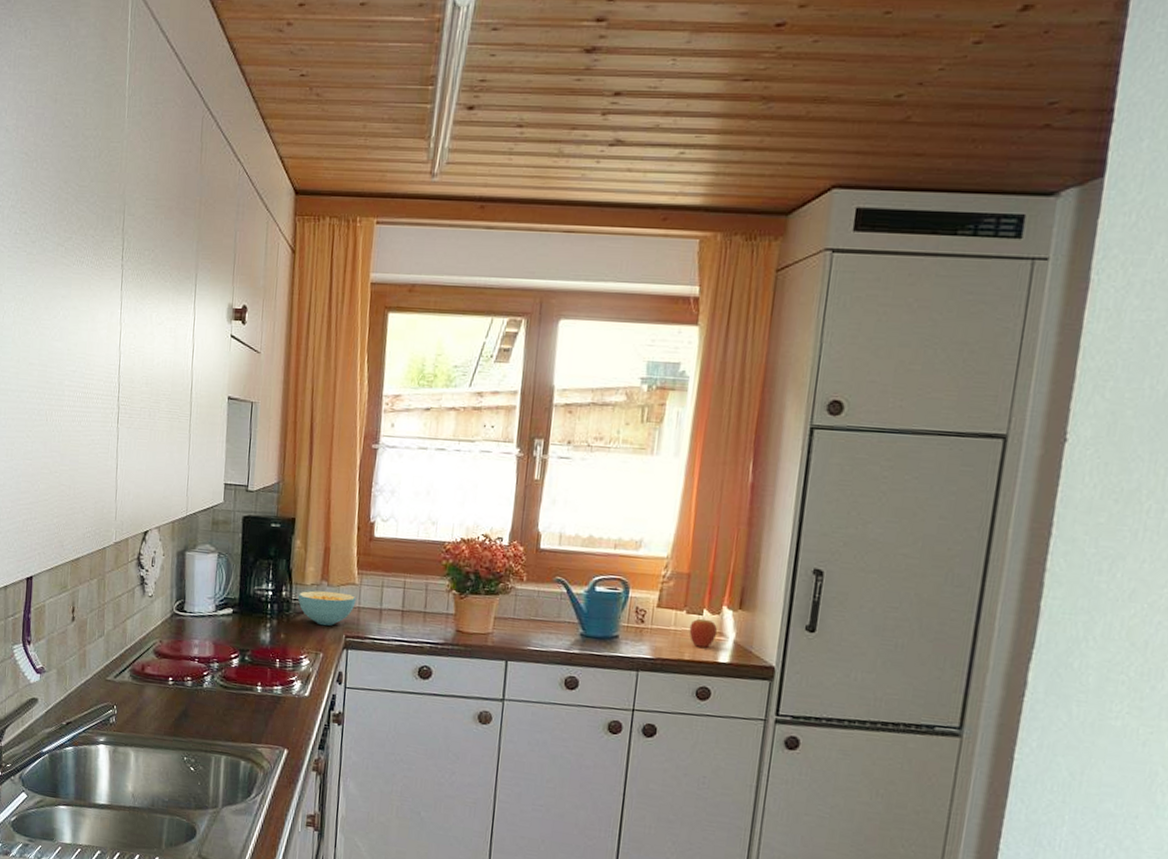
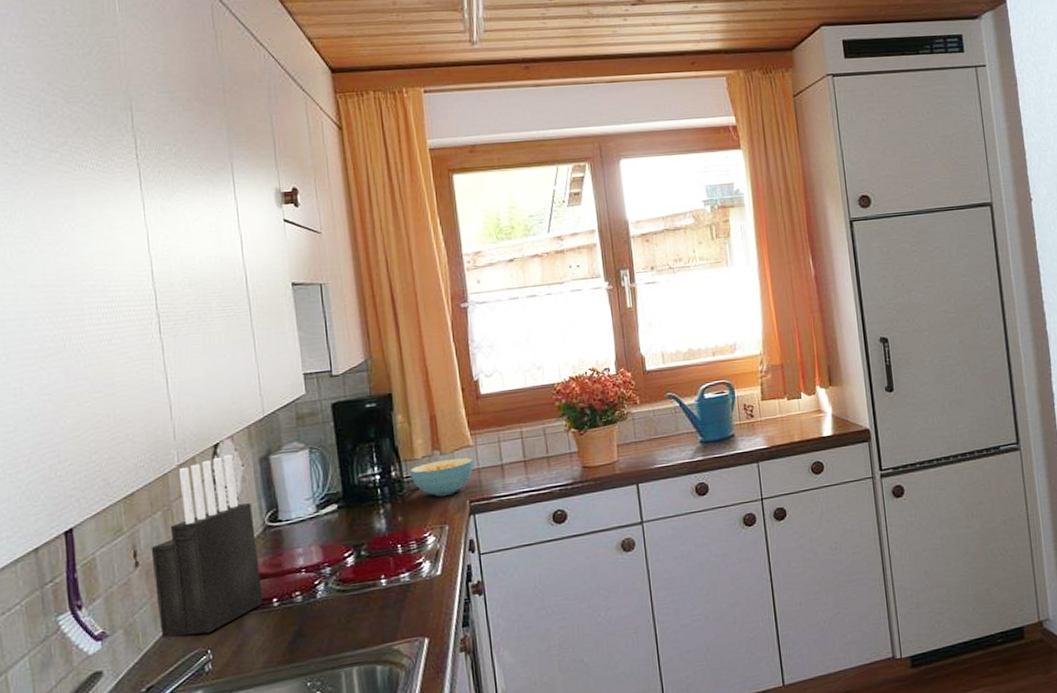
knife block: none [82,542,165,692] -> present [151,454,263,638]
fruit: present [689,617,718,648] -> none [792,400,817,427]

